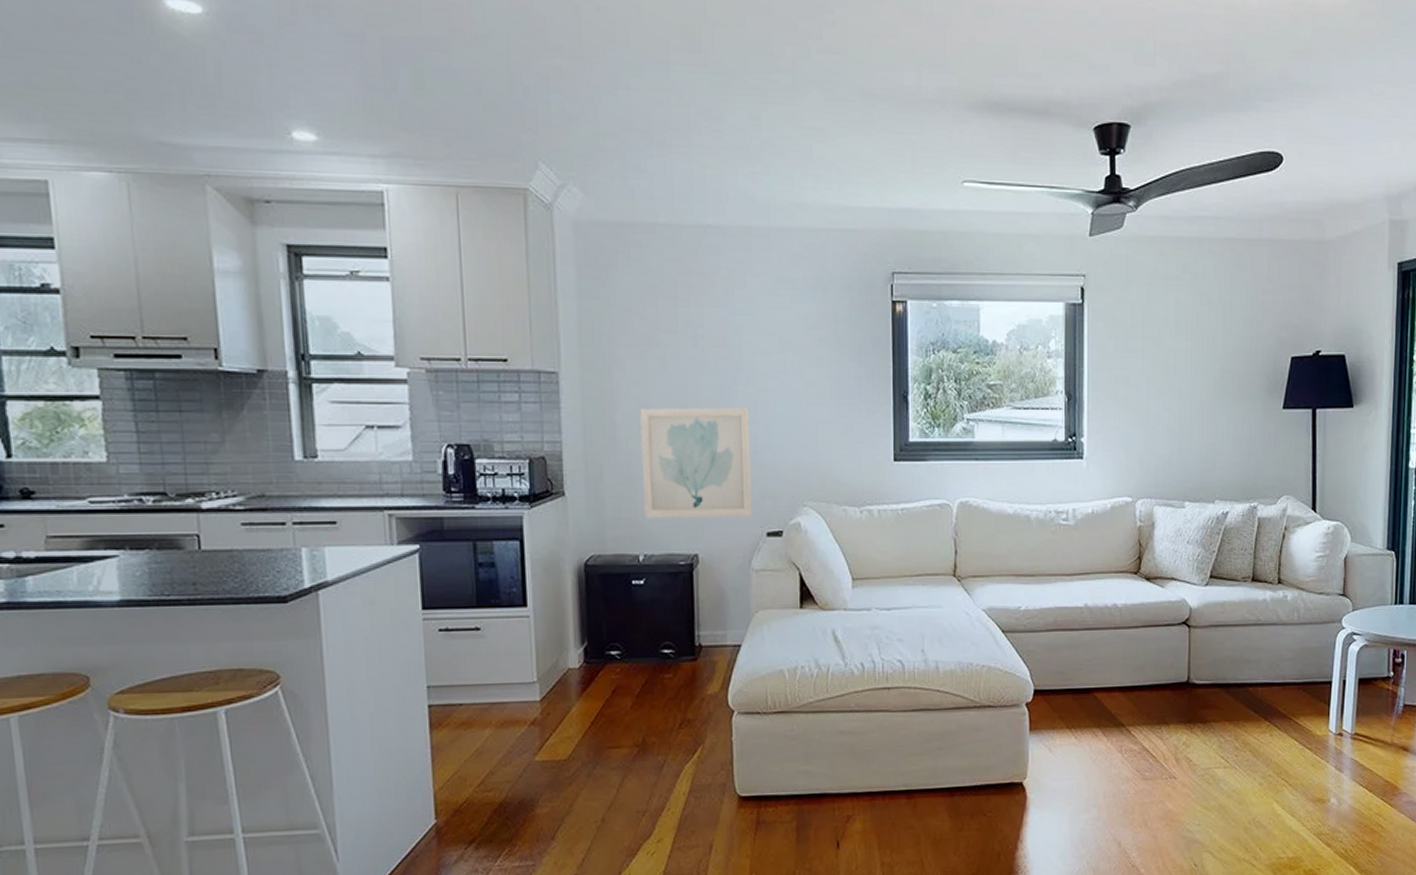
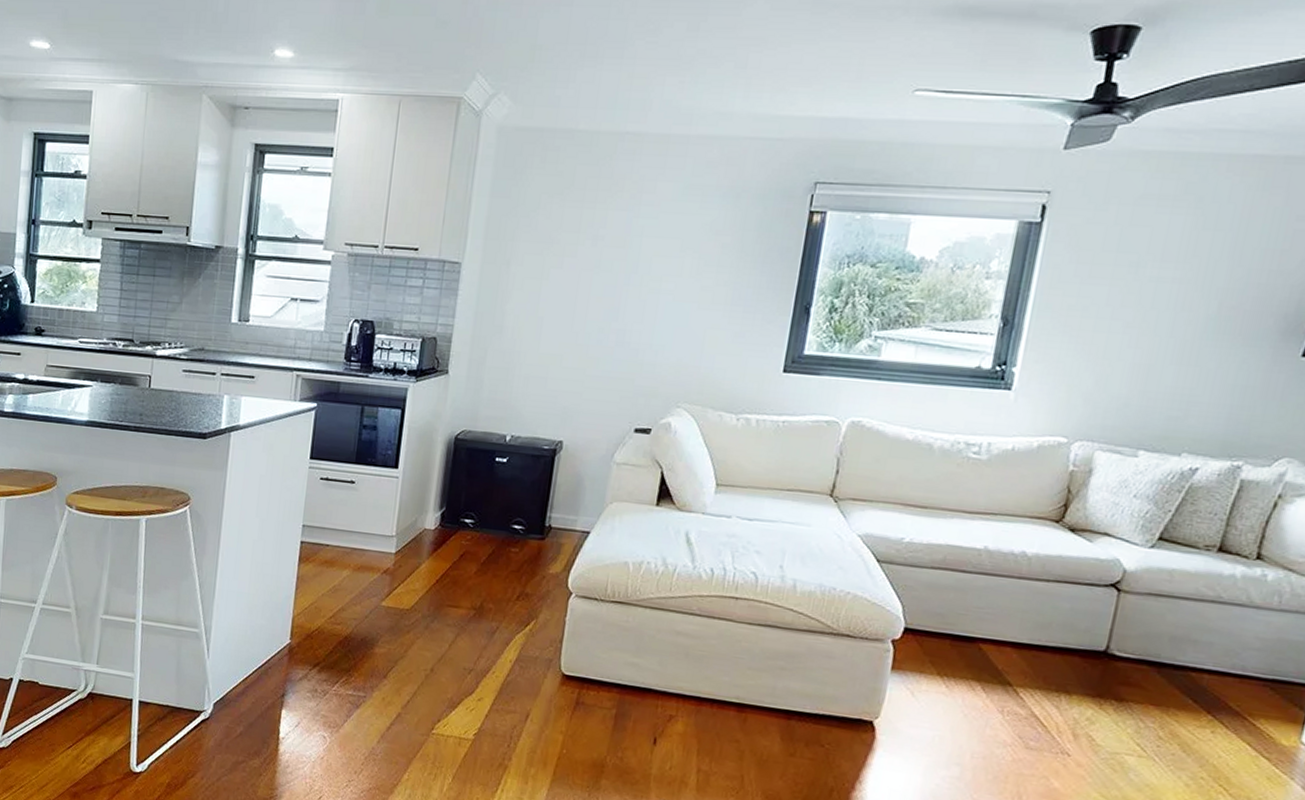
wall art: present [640,407,752,519] -> none [517,301,638,412]

